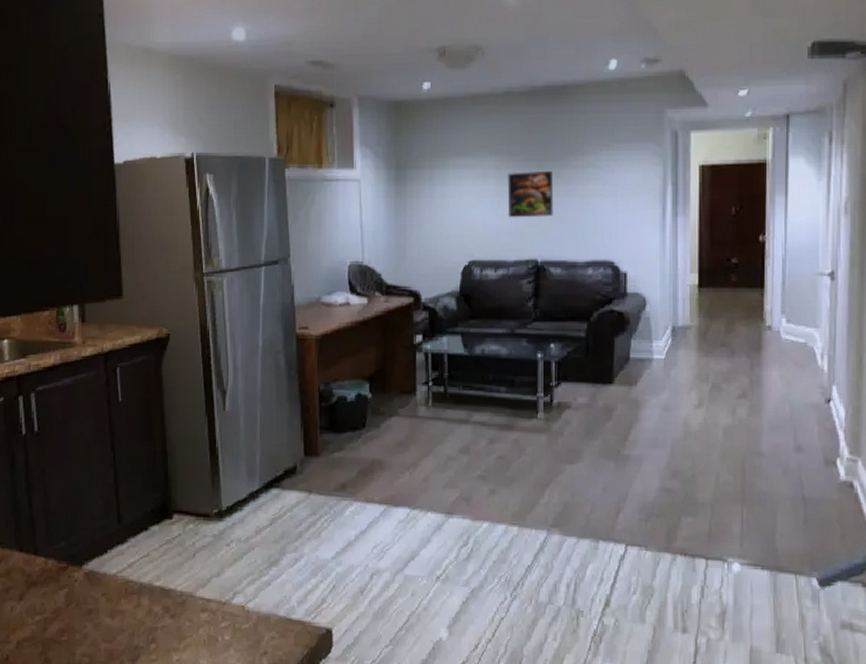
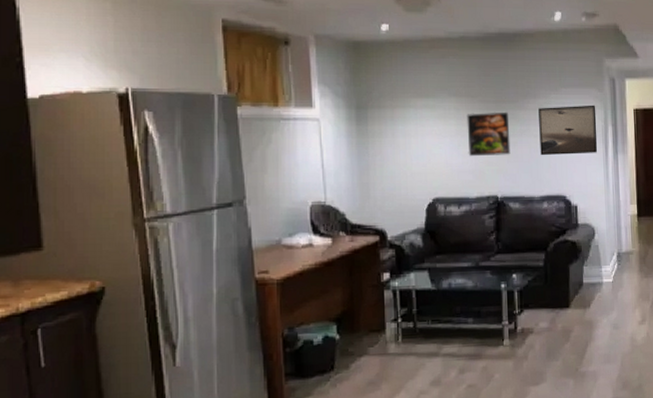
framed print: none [587,161,654,218] -> present [538,105,598,156]

